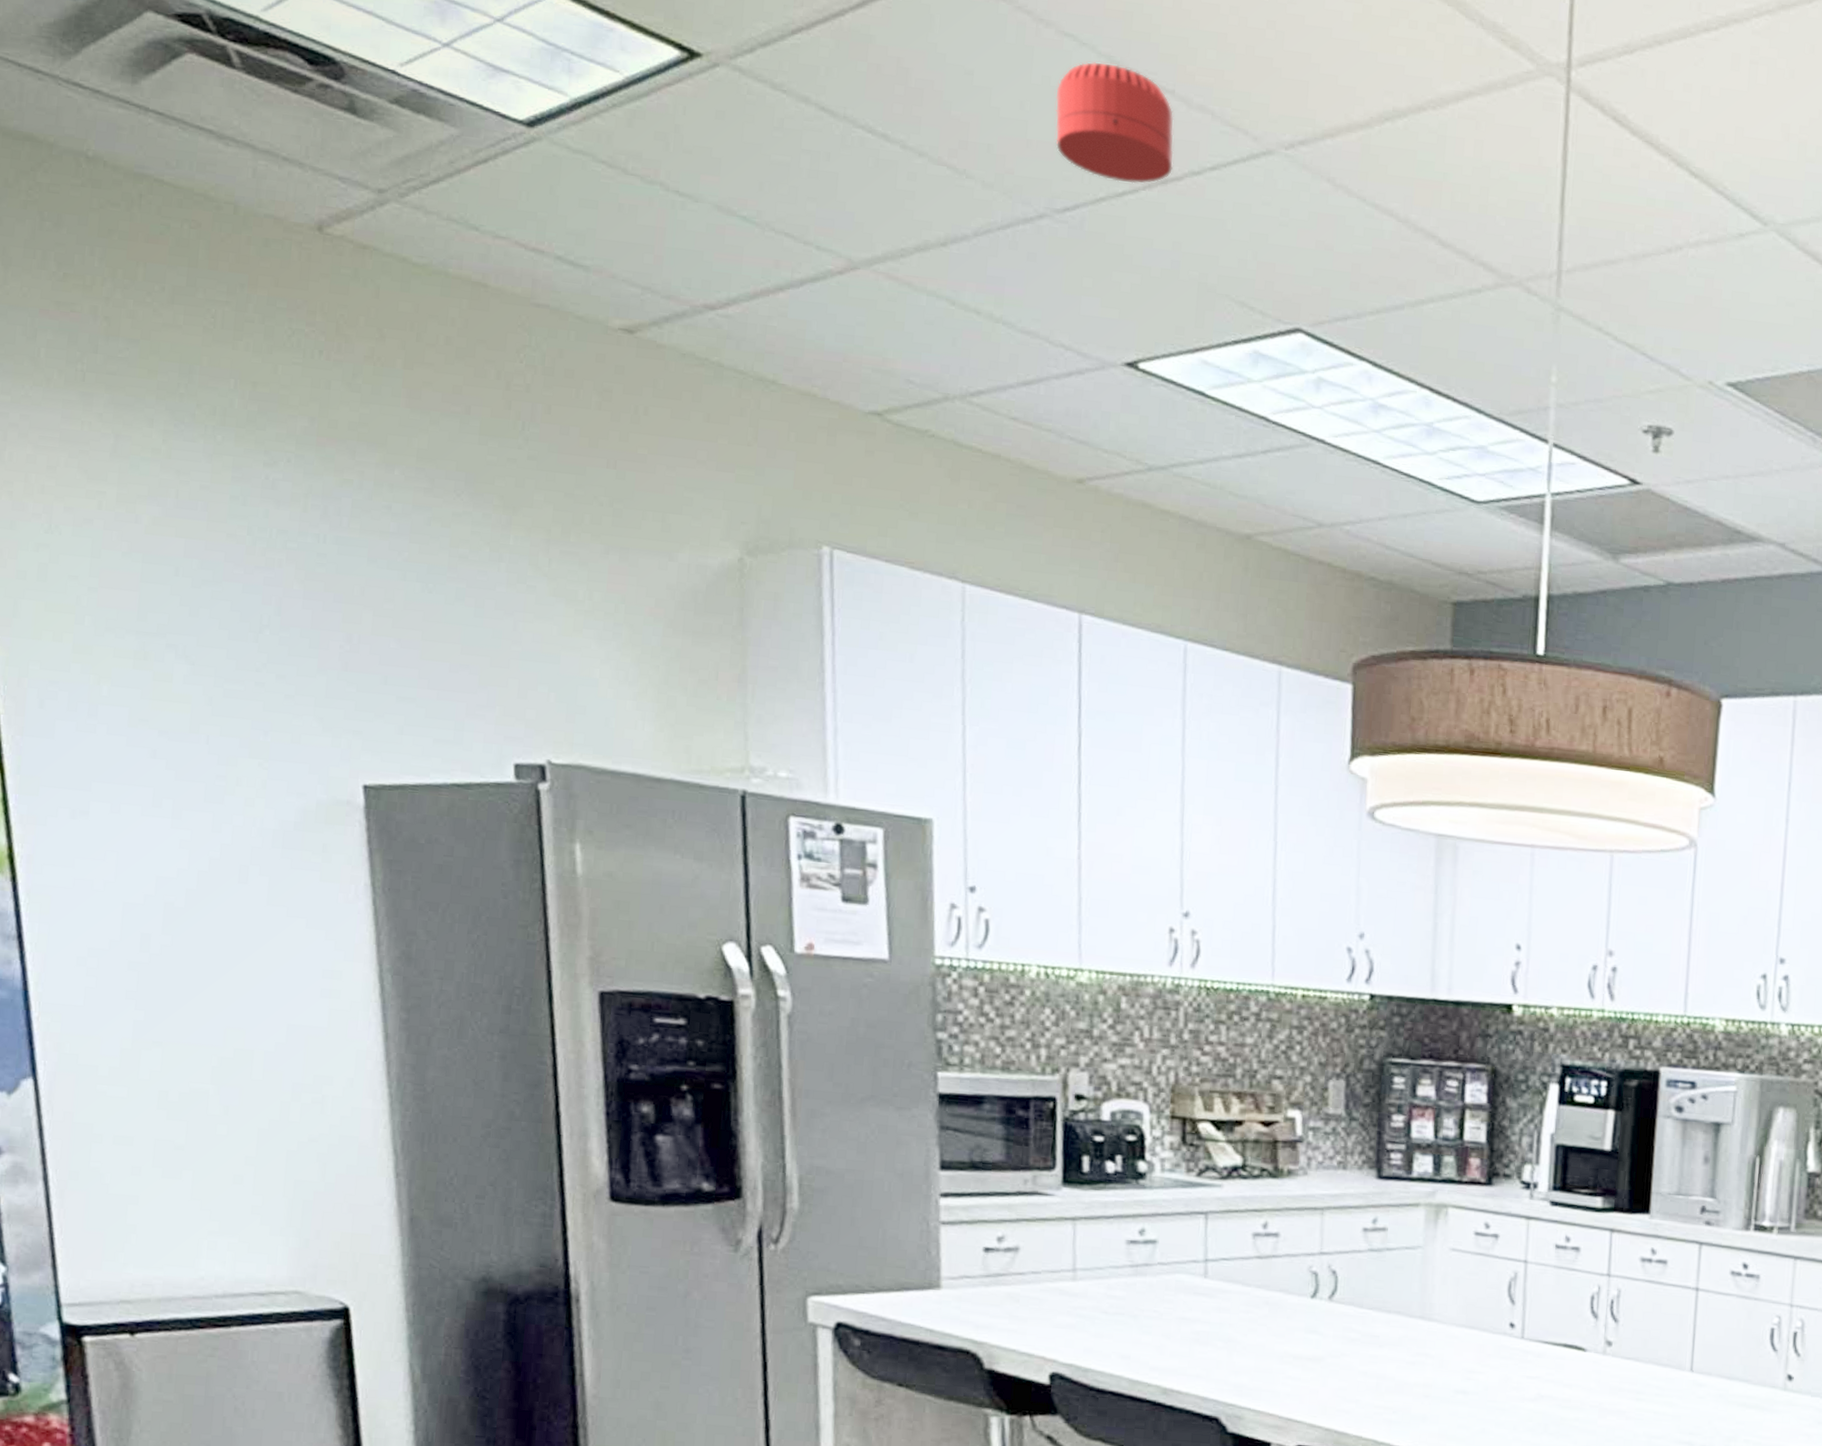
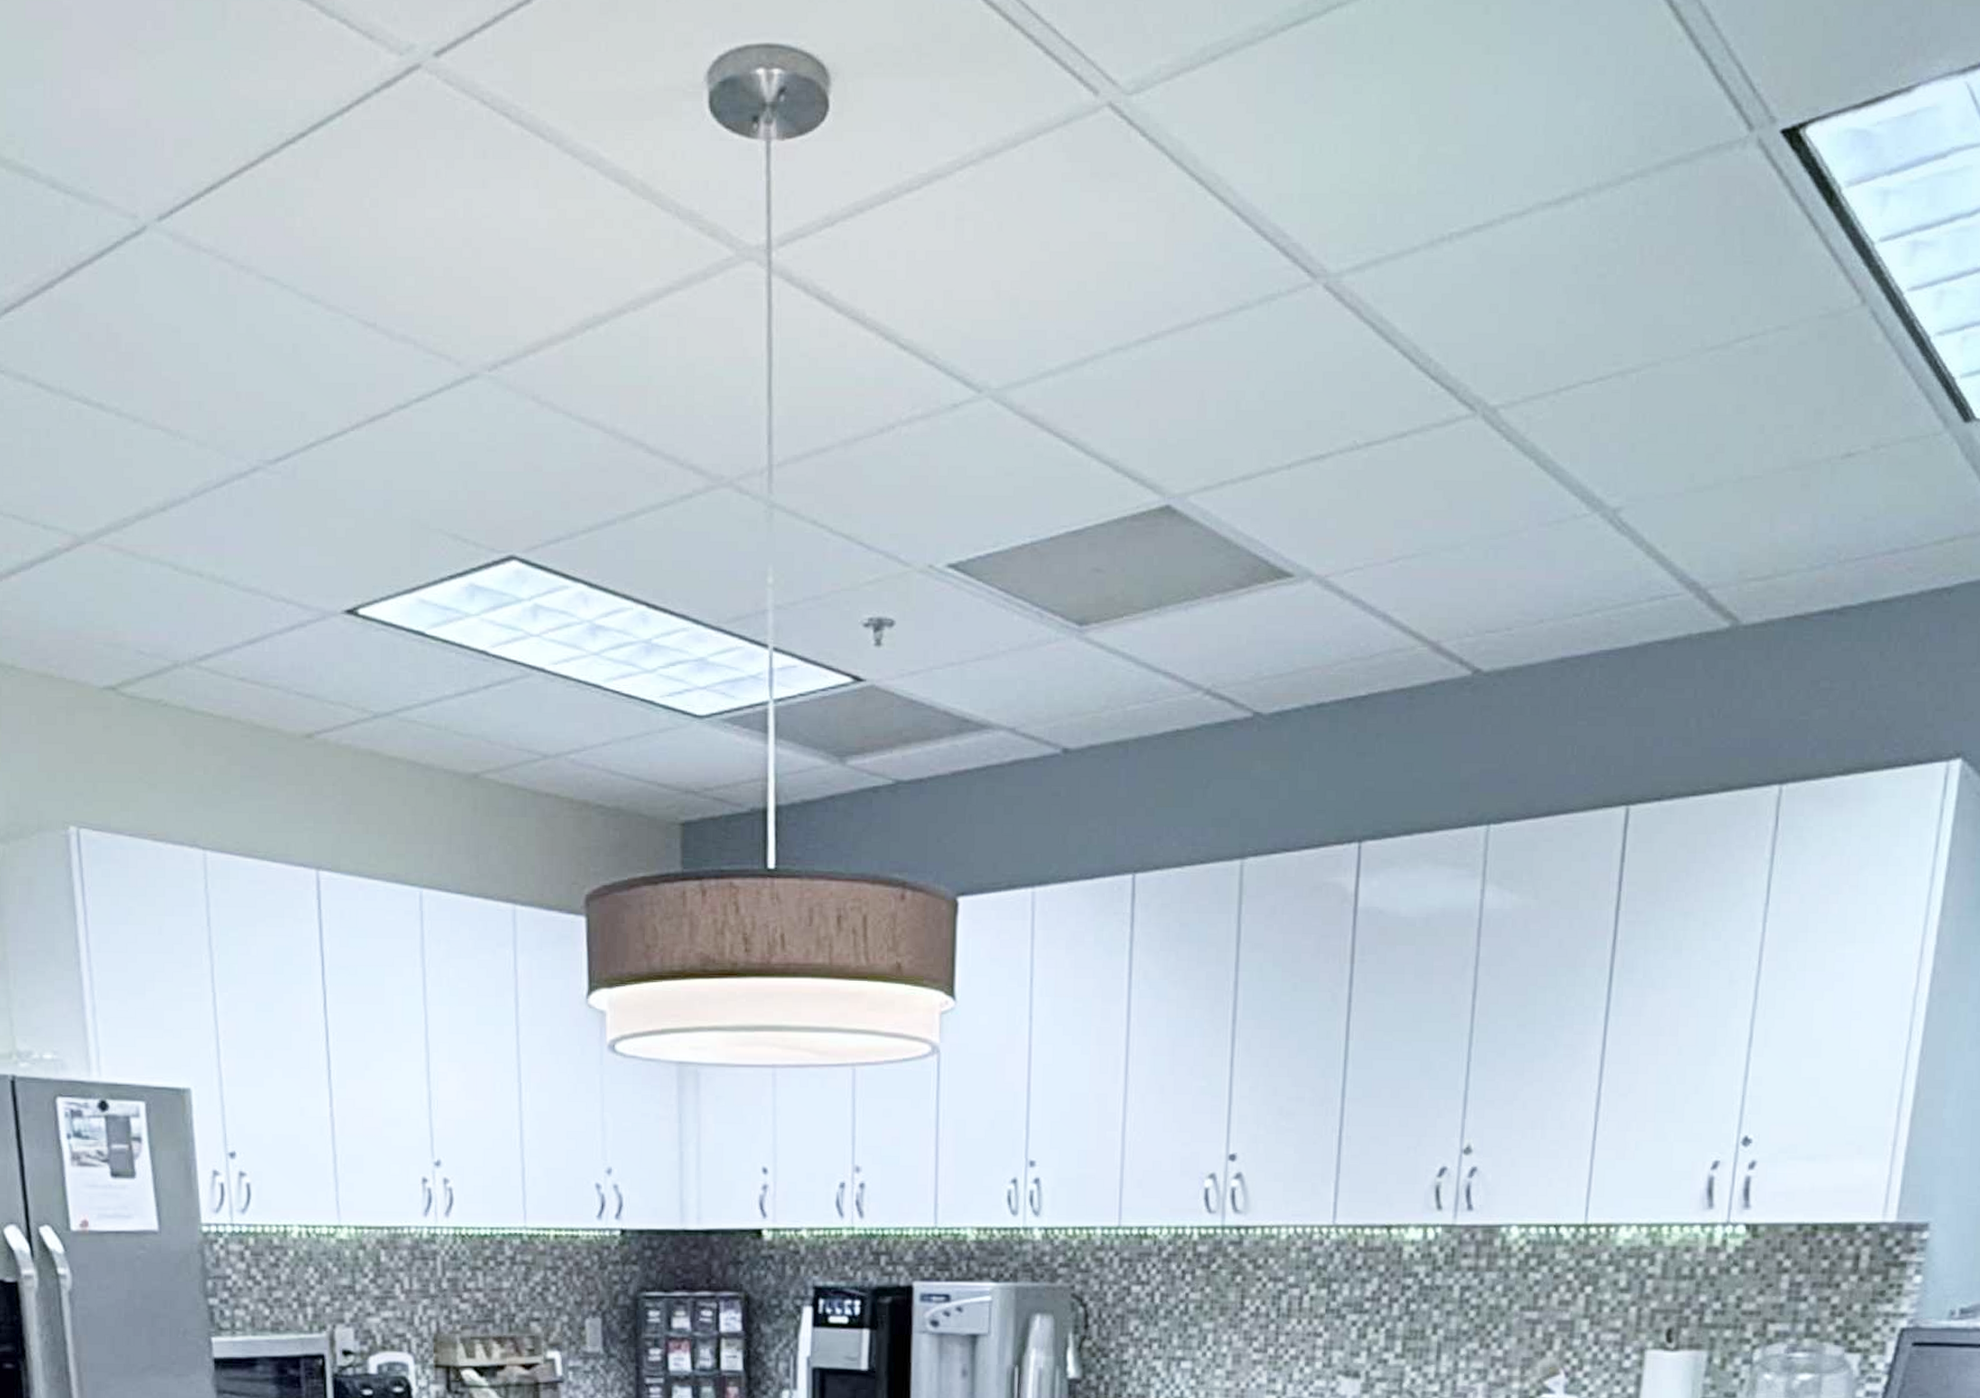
smoke detector: present [1055,61,1174,184] -> none [261,303,379,425]

